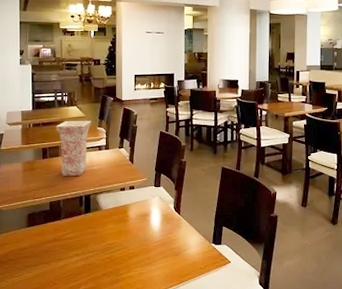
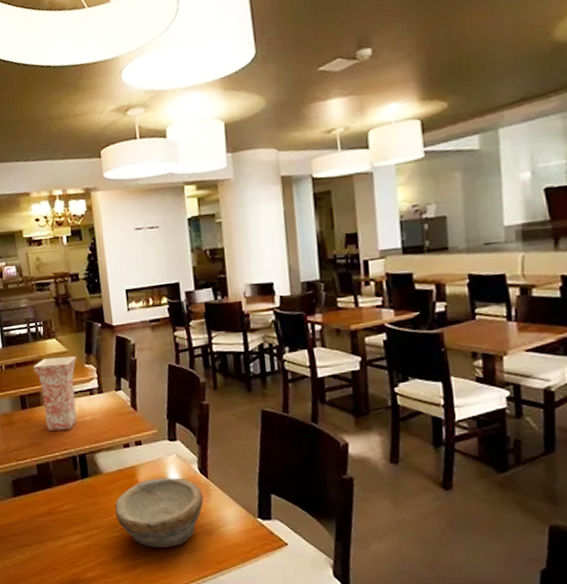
bowl: none [109,214,175,266] -> present [114,477,203,548]

